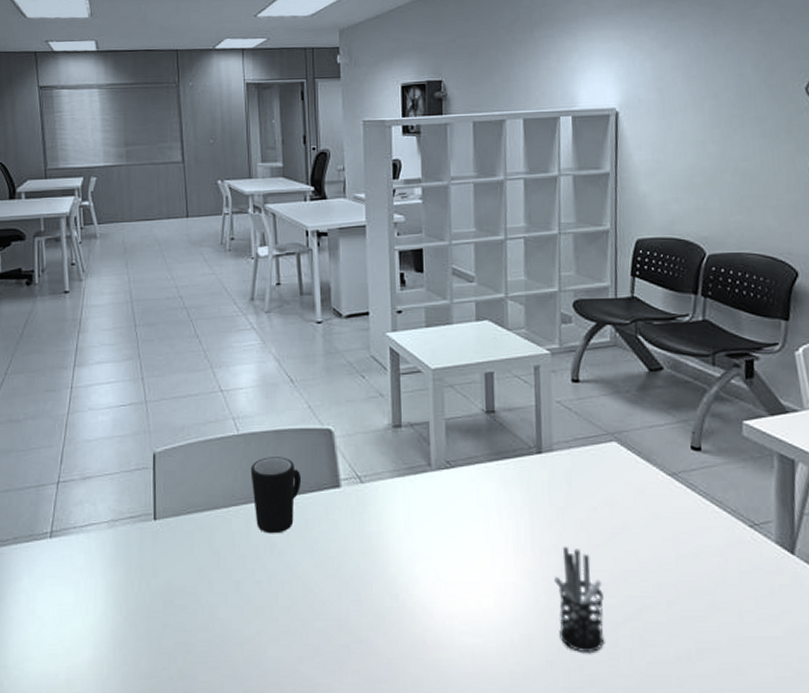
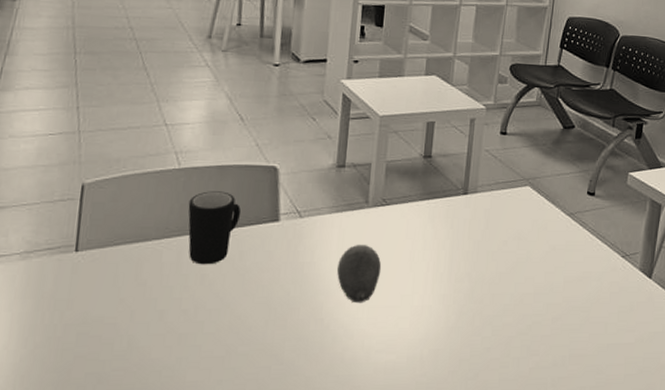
fruit: none [407,511,455,578] -> present [337,244,382,303]
pen holder: present [553,546,605,654] -> none [462,273,503,364]

